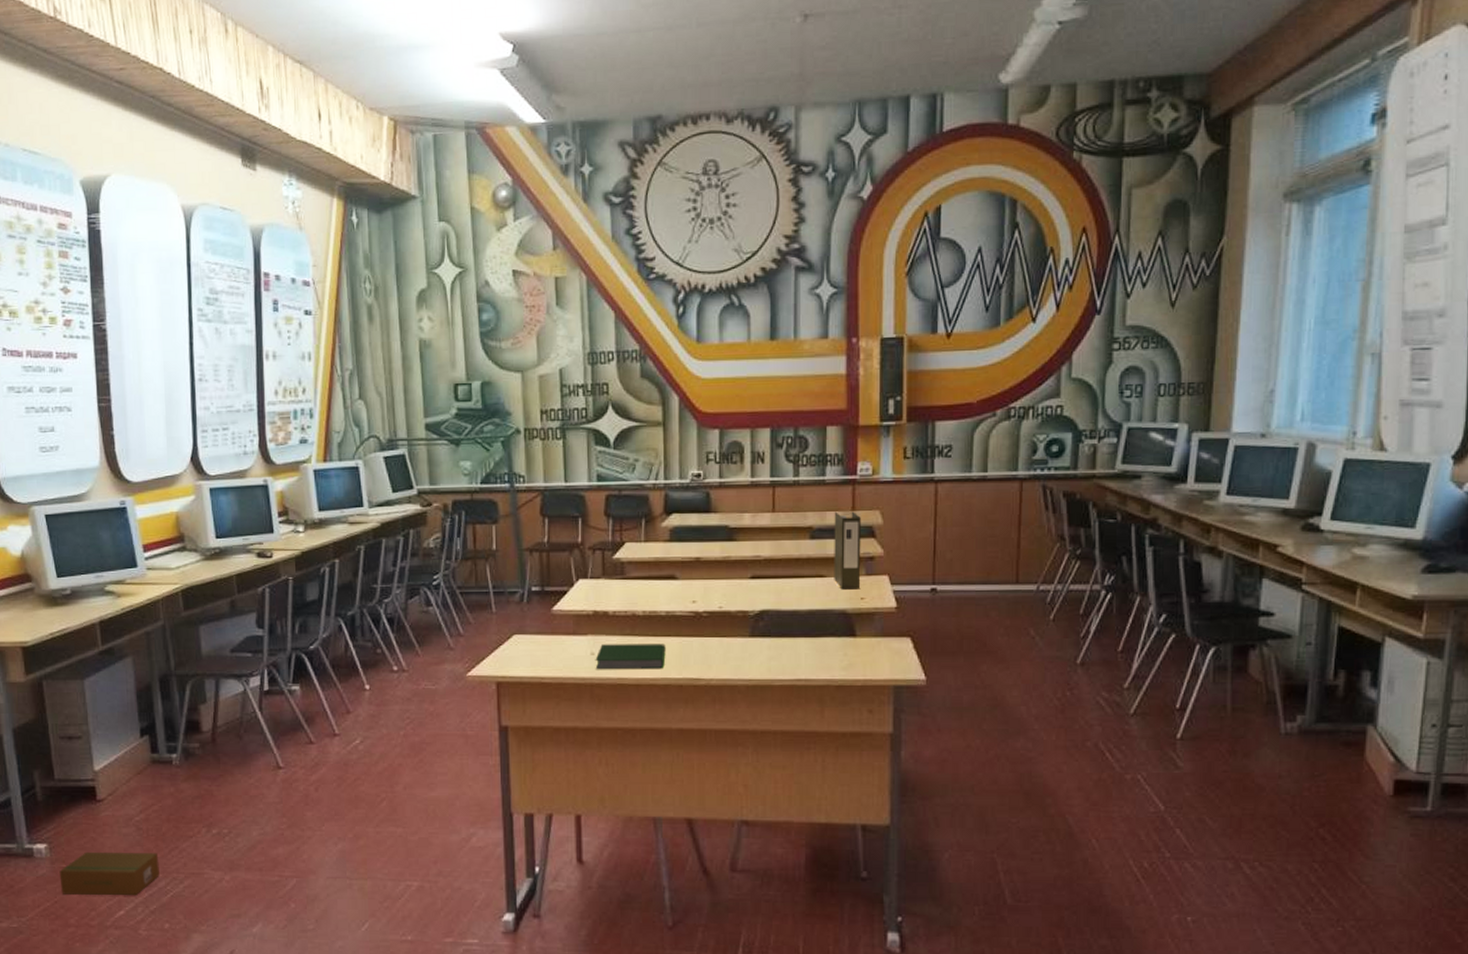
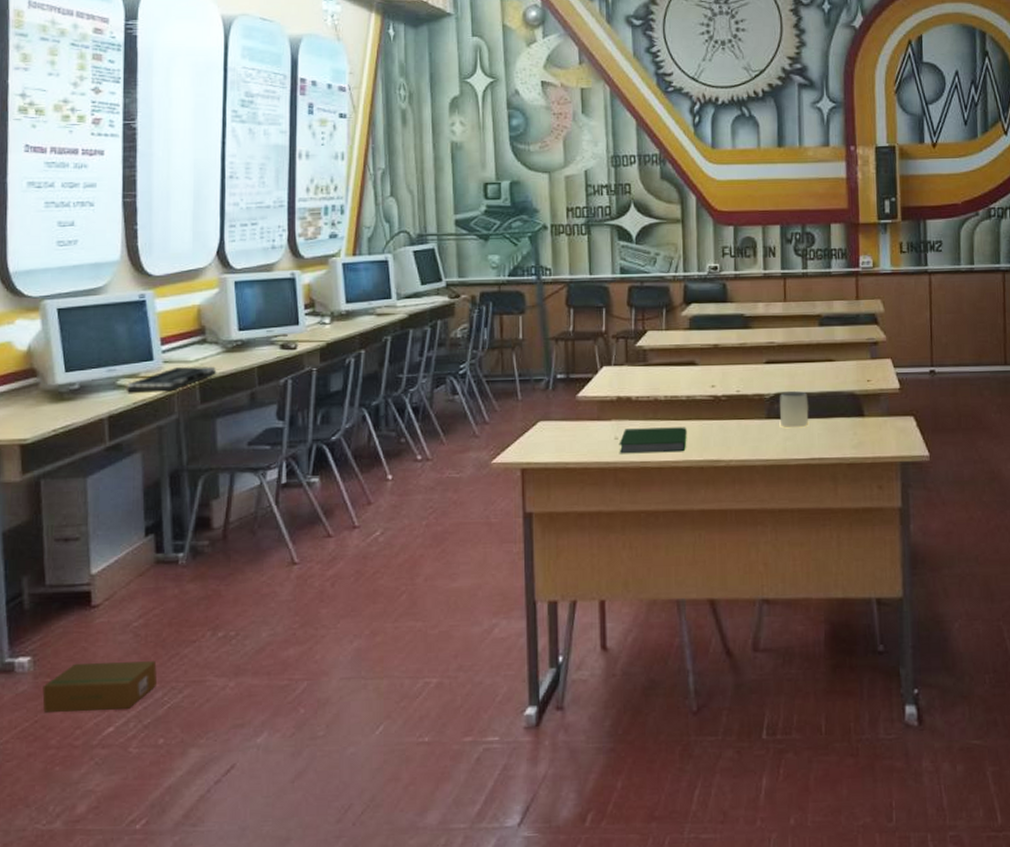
computer keyboard: none [114,573,198,600] -> present [127,366,217,394]
mug: none [764,609,796,648] -> present [779,391,809,429]
binder: present [834,511,861,590] -> none [840,300,867,373]

